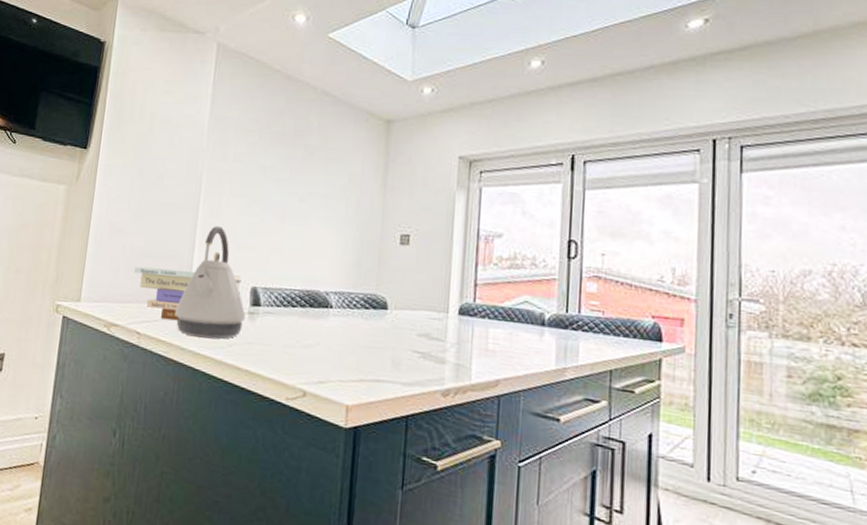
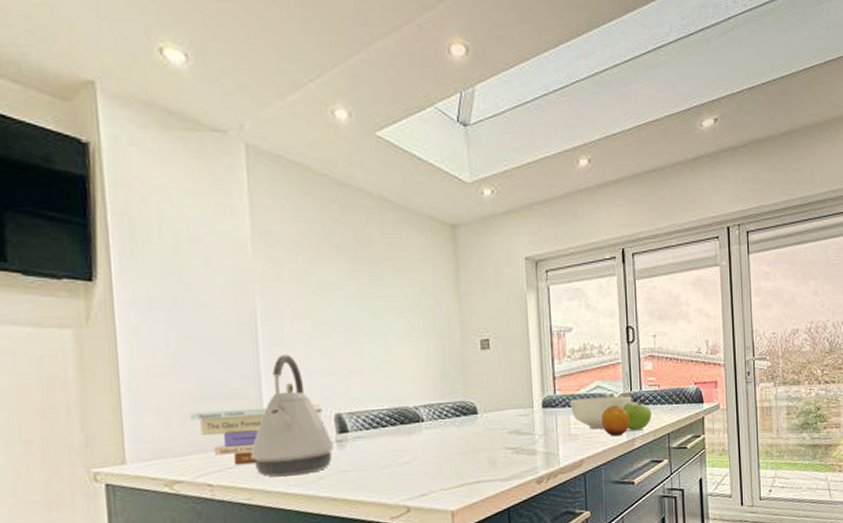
bowl: none [491,310,567,350] -> present [570,396,632,430]
fruit: none [526,325,563,362] -> present [601,405,630,437]
fruit: none [554,324,591,360] -> present [623,401,652,431]

